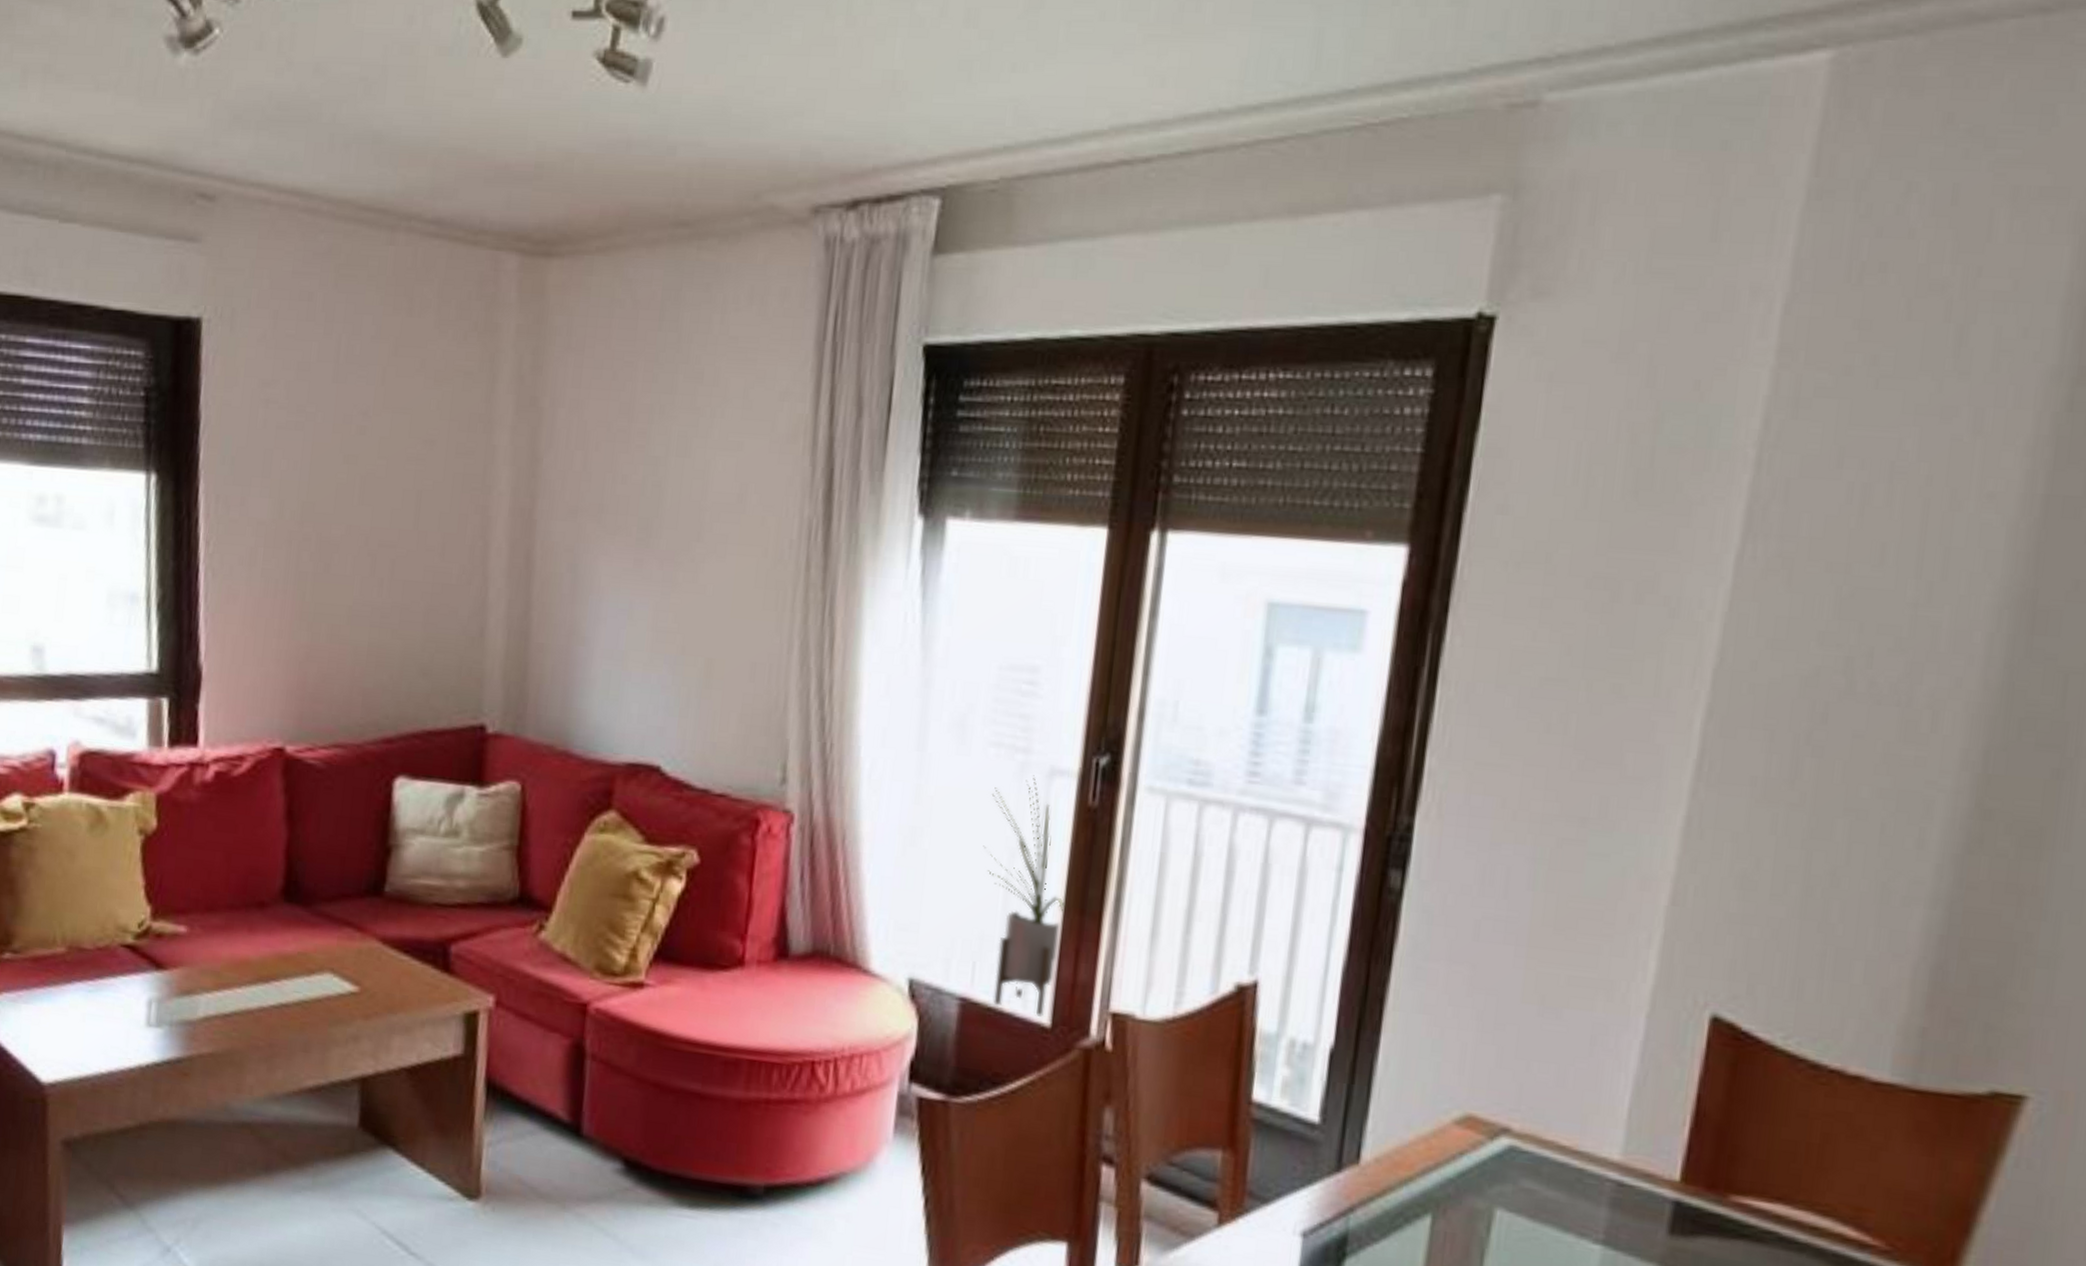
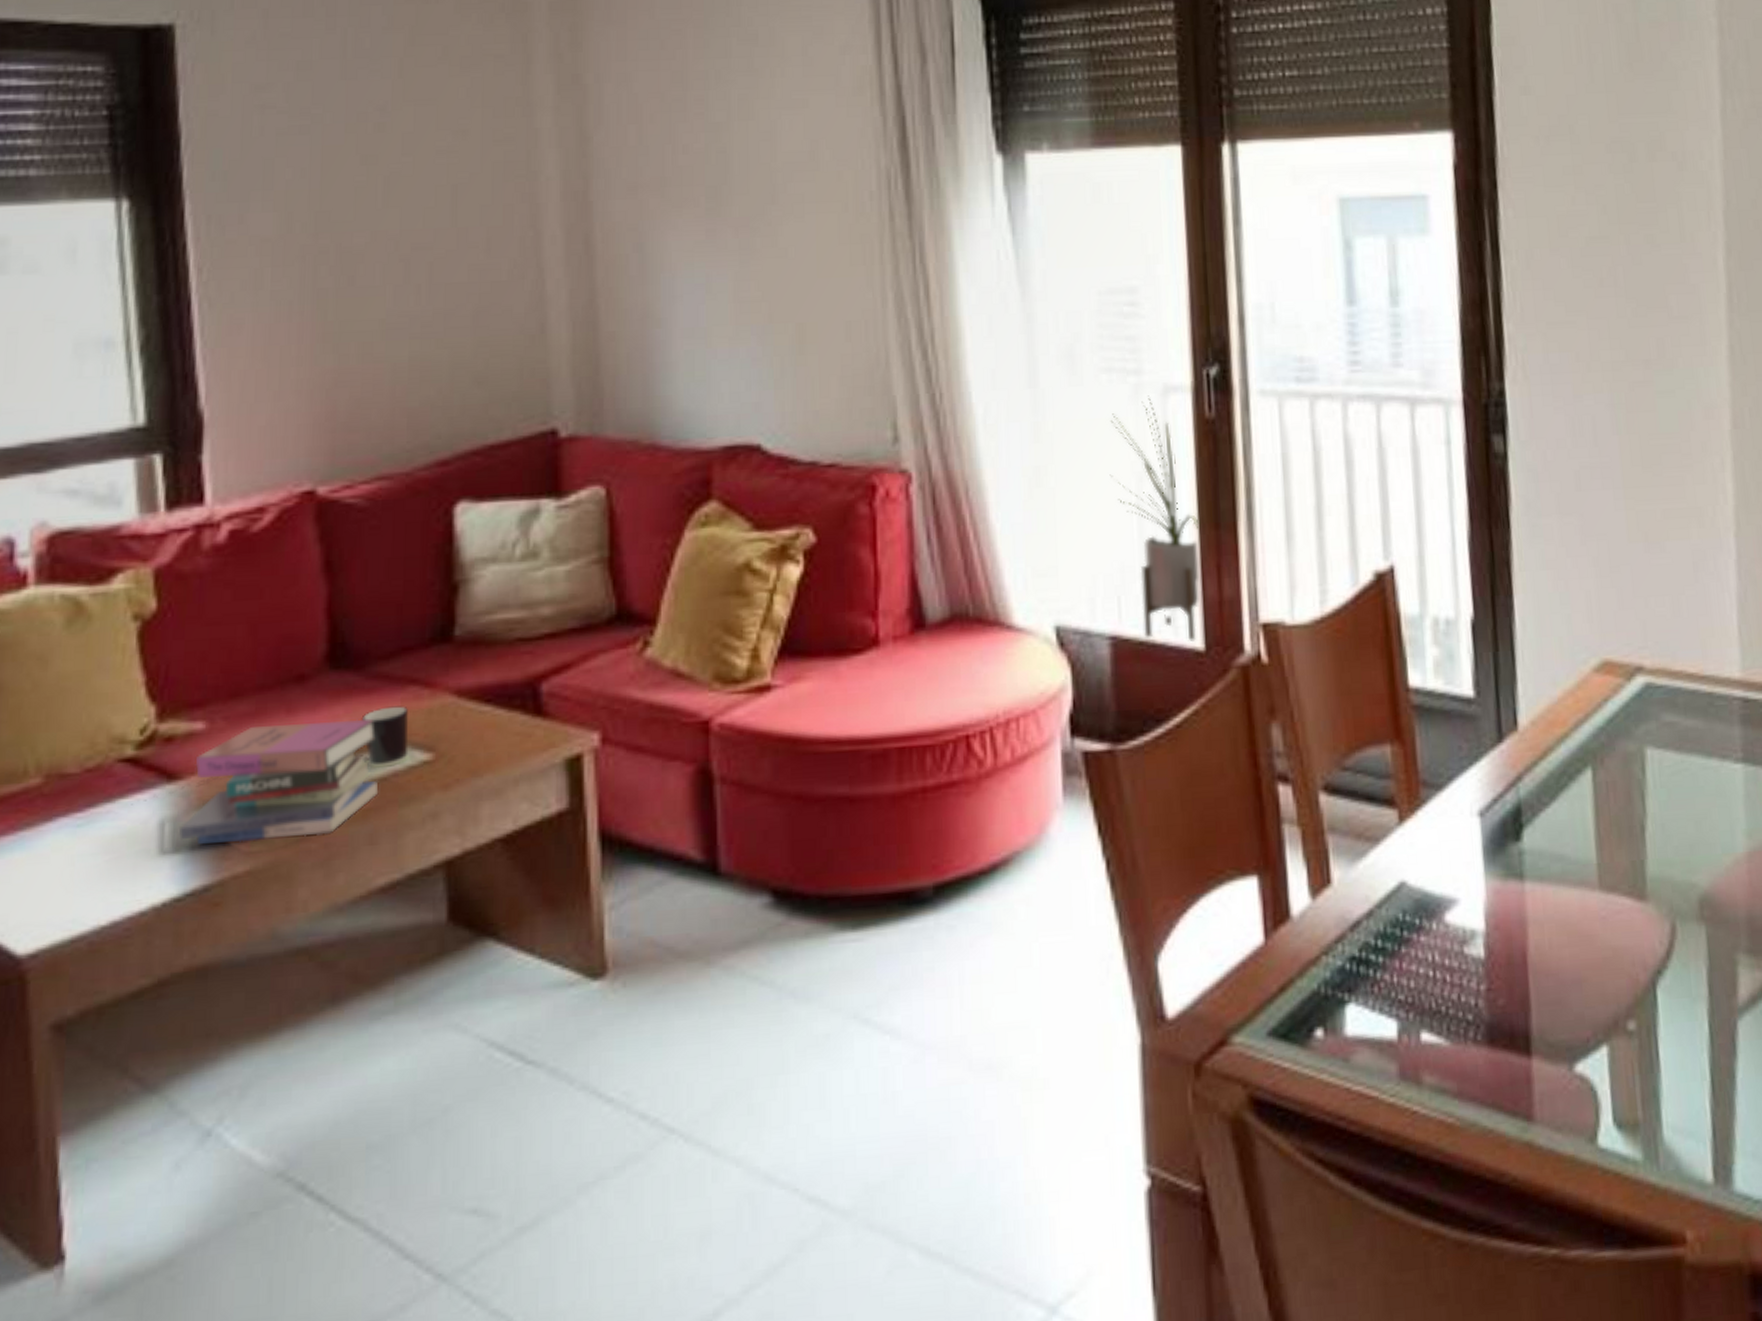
books: none [162,938,316,1036] -> present [179,719,379,845]
mug: none [305,941,342,992] -> present [361,706,409,768]

